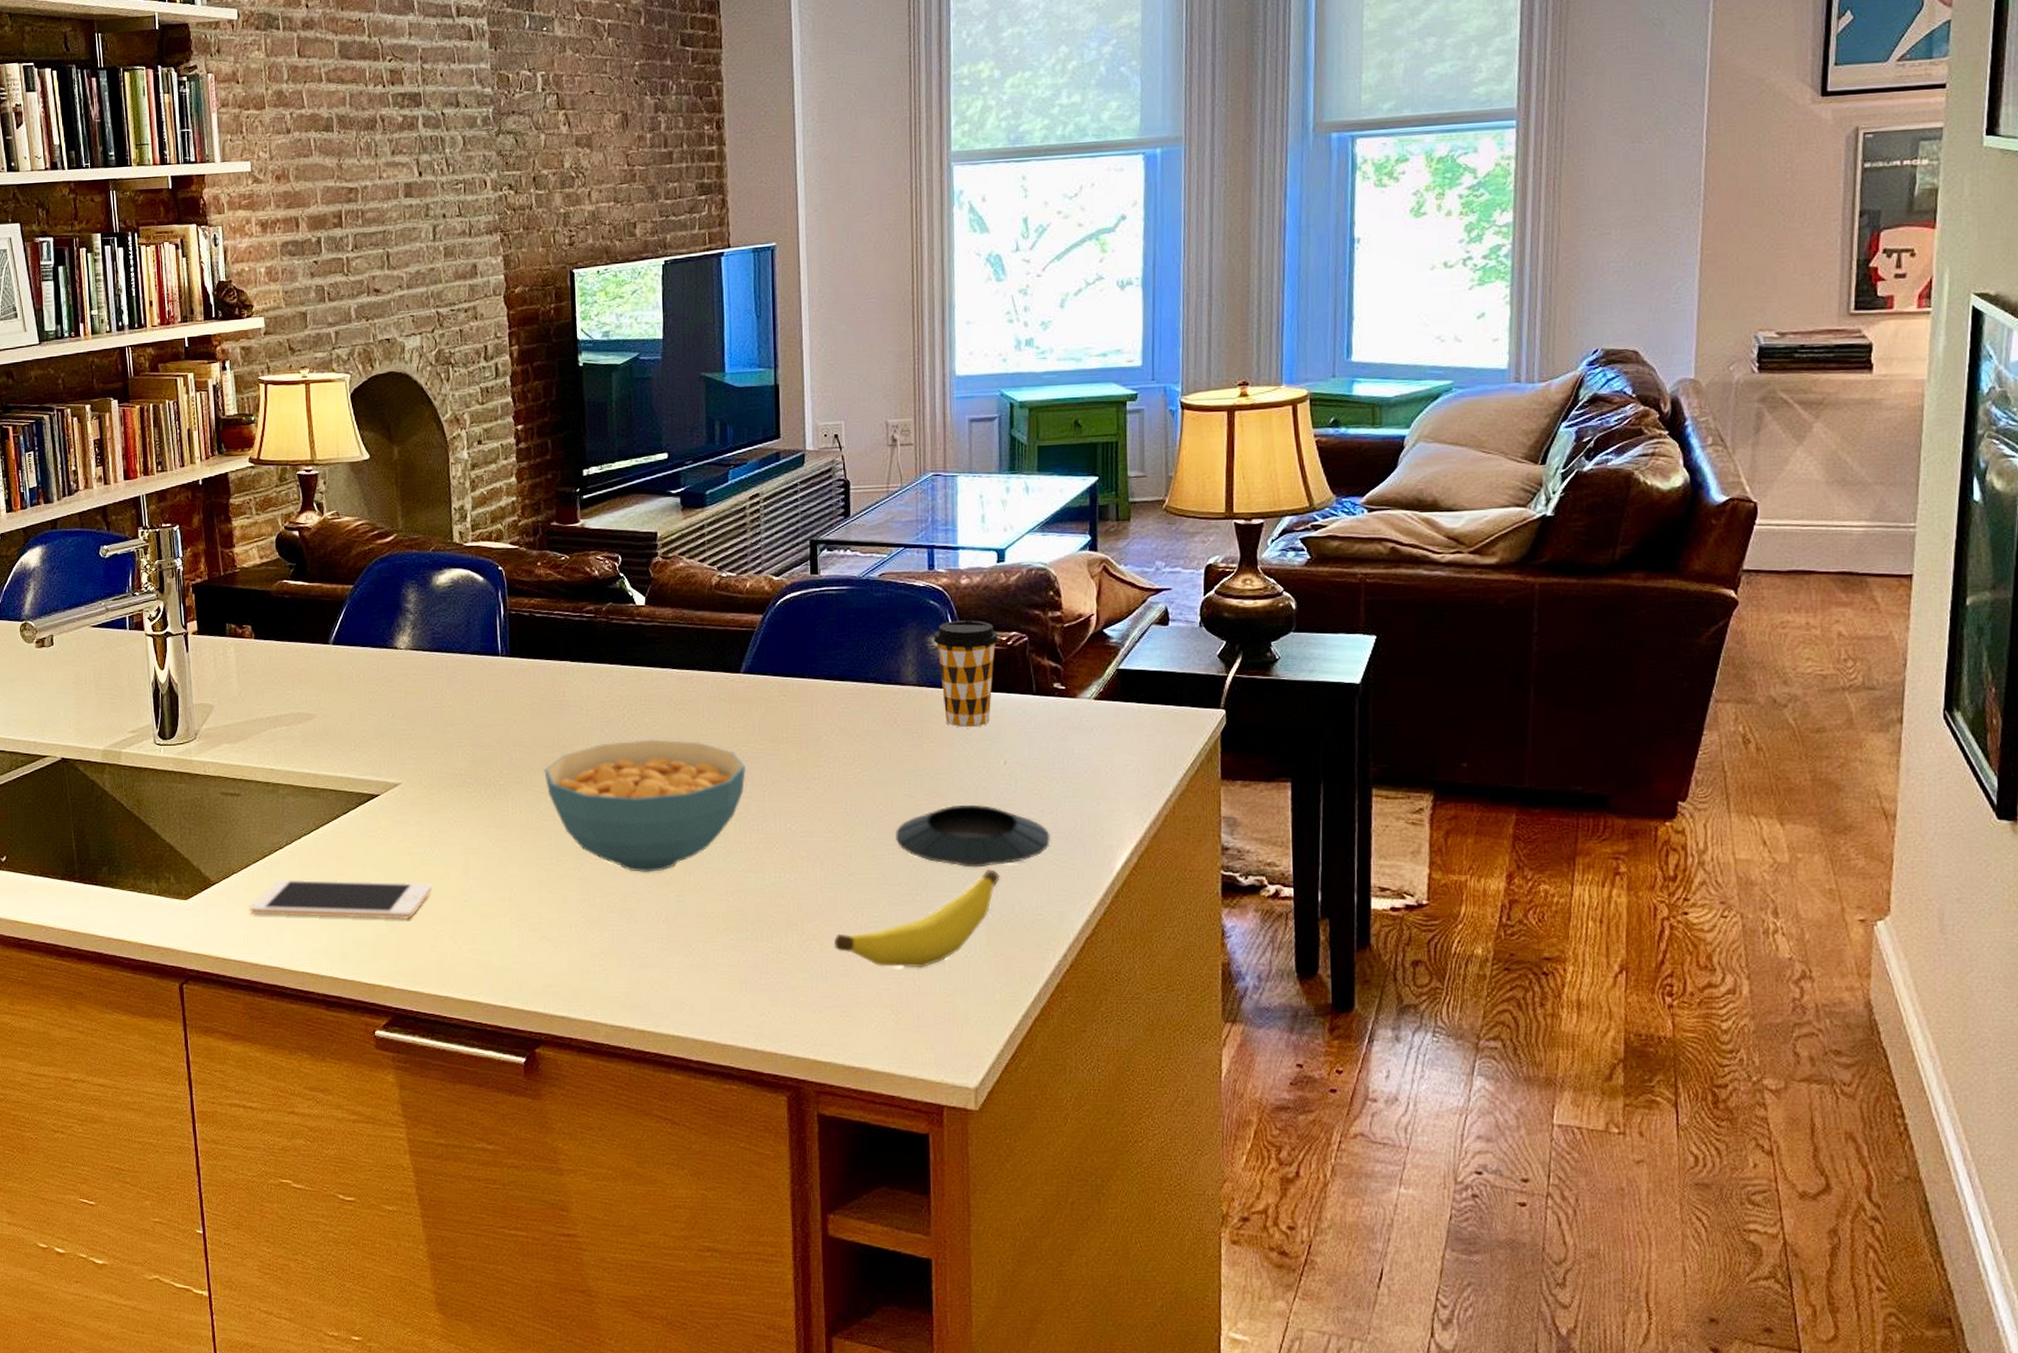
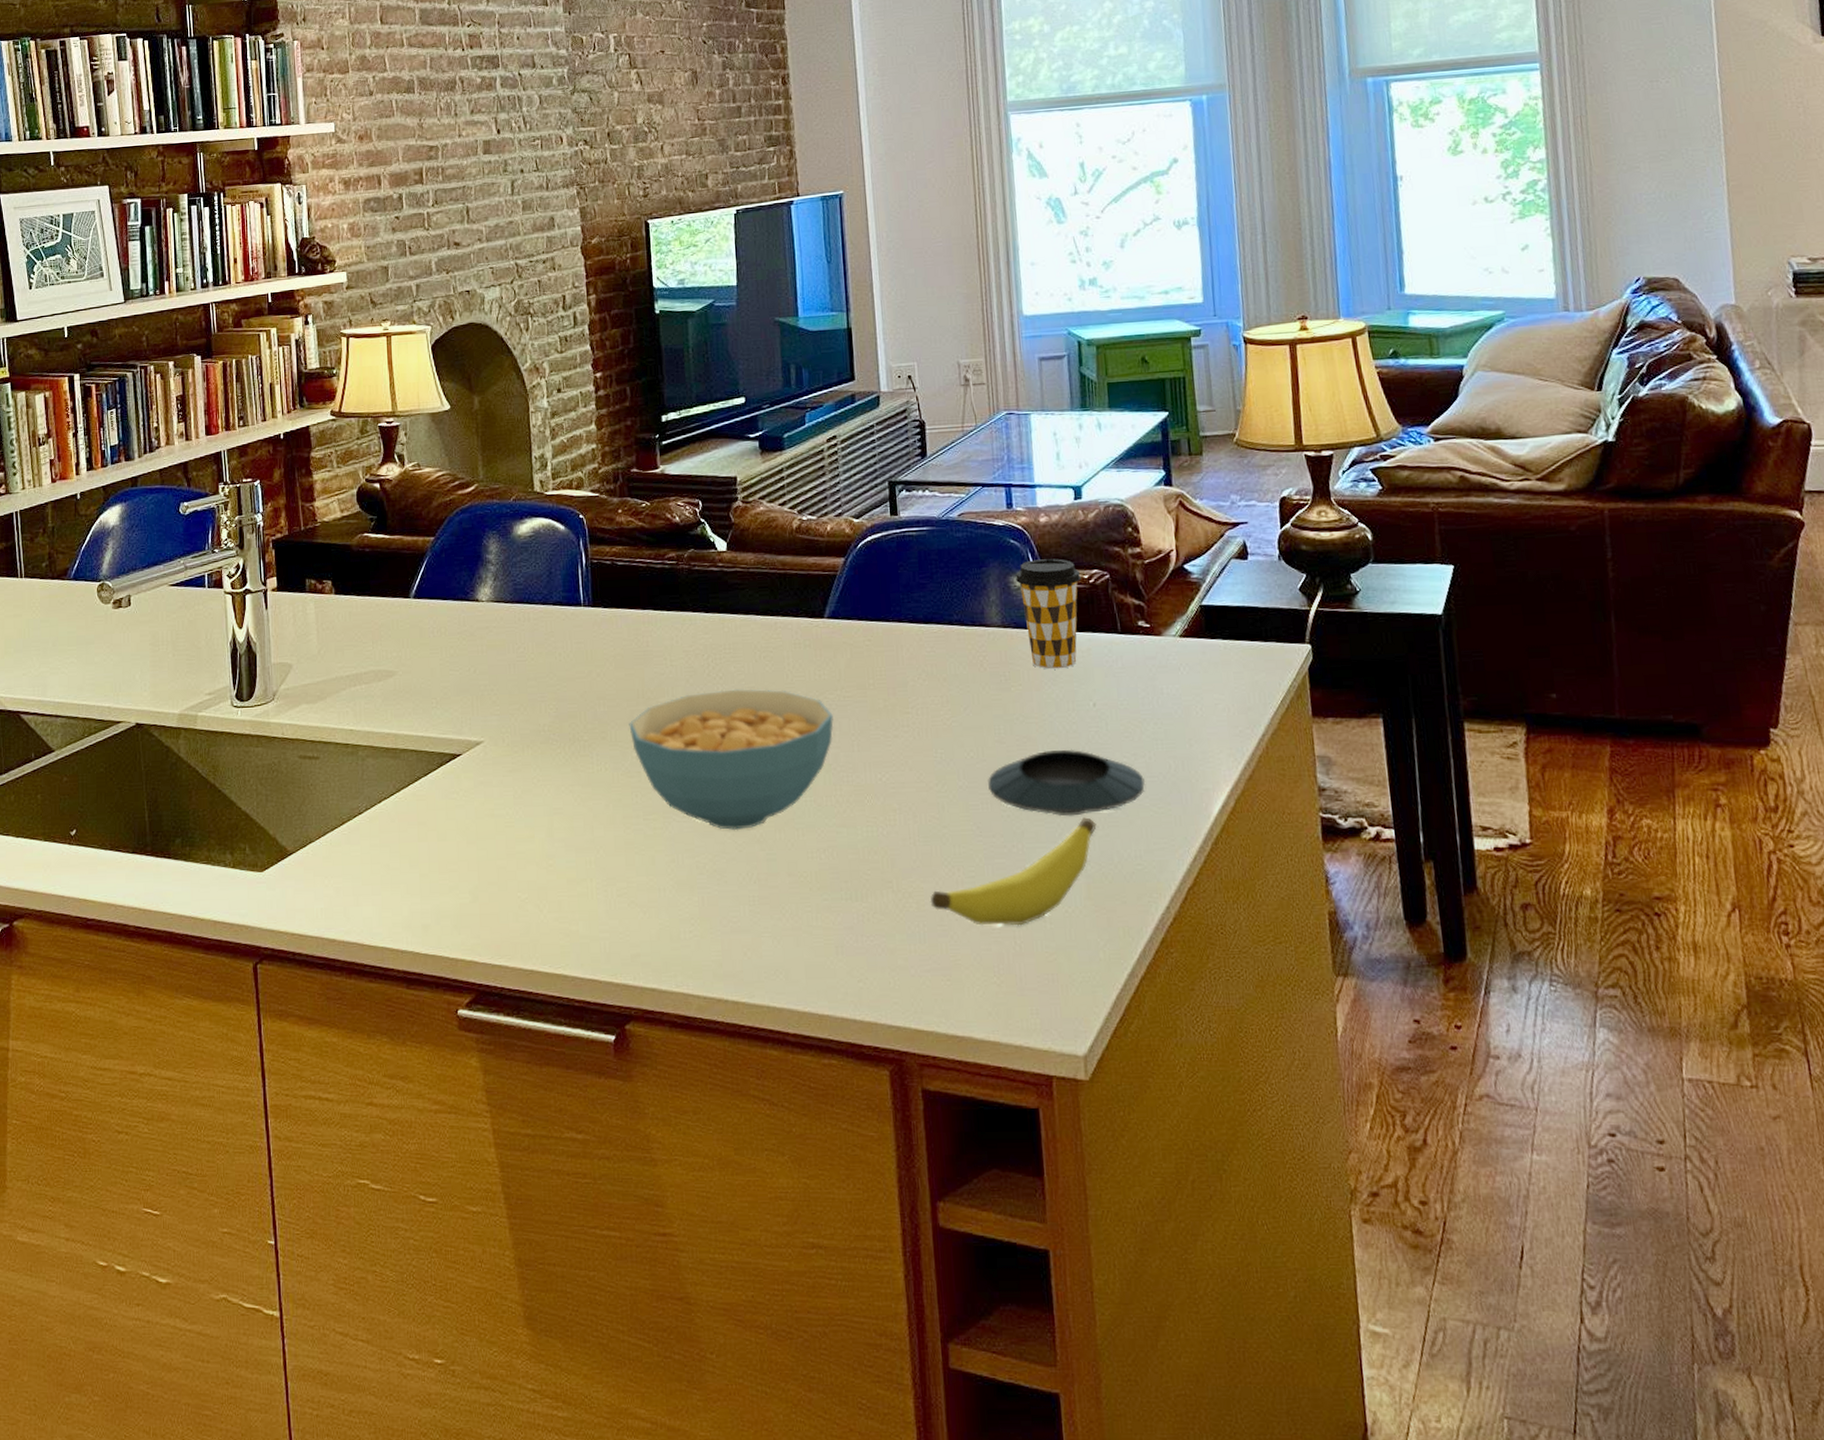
cell phone: present [250,879,433,919] -> none [328,846,517,888]

